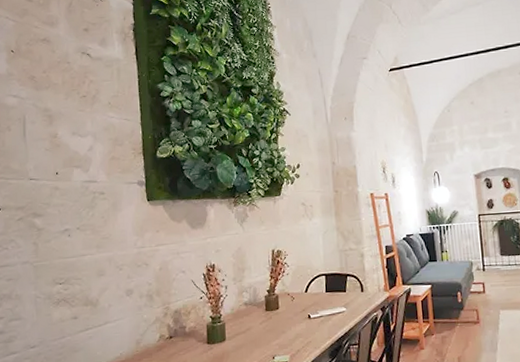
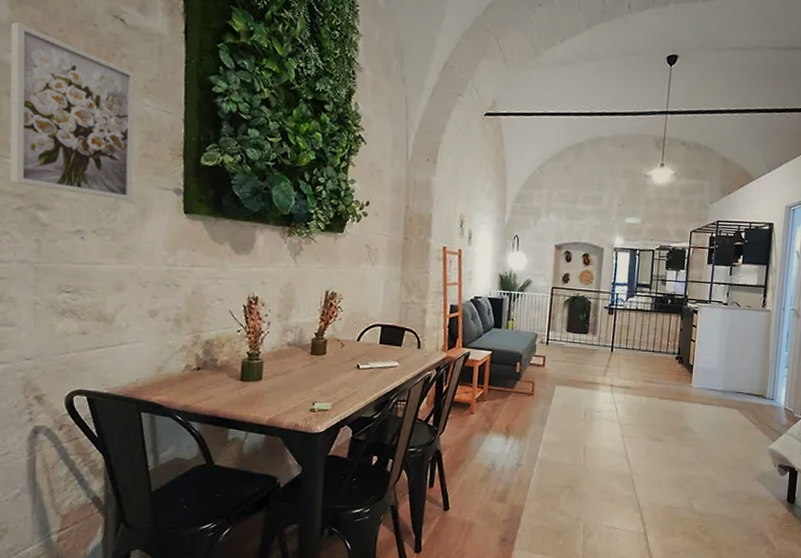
wall art: none [9,73,106,199] -> present [10,22,136,201]

